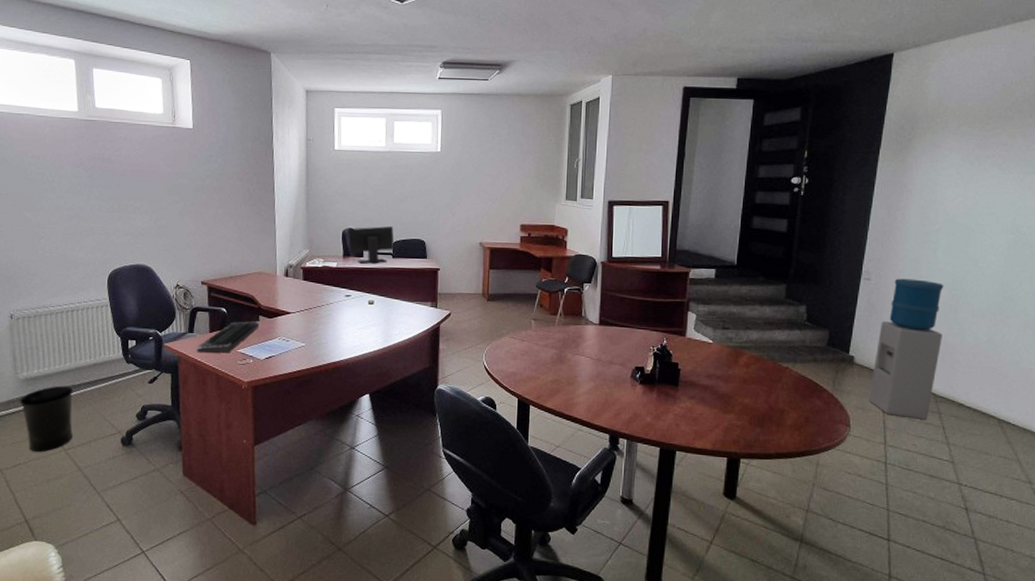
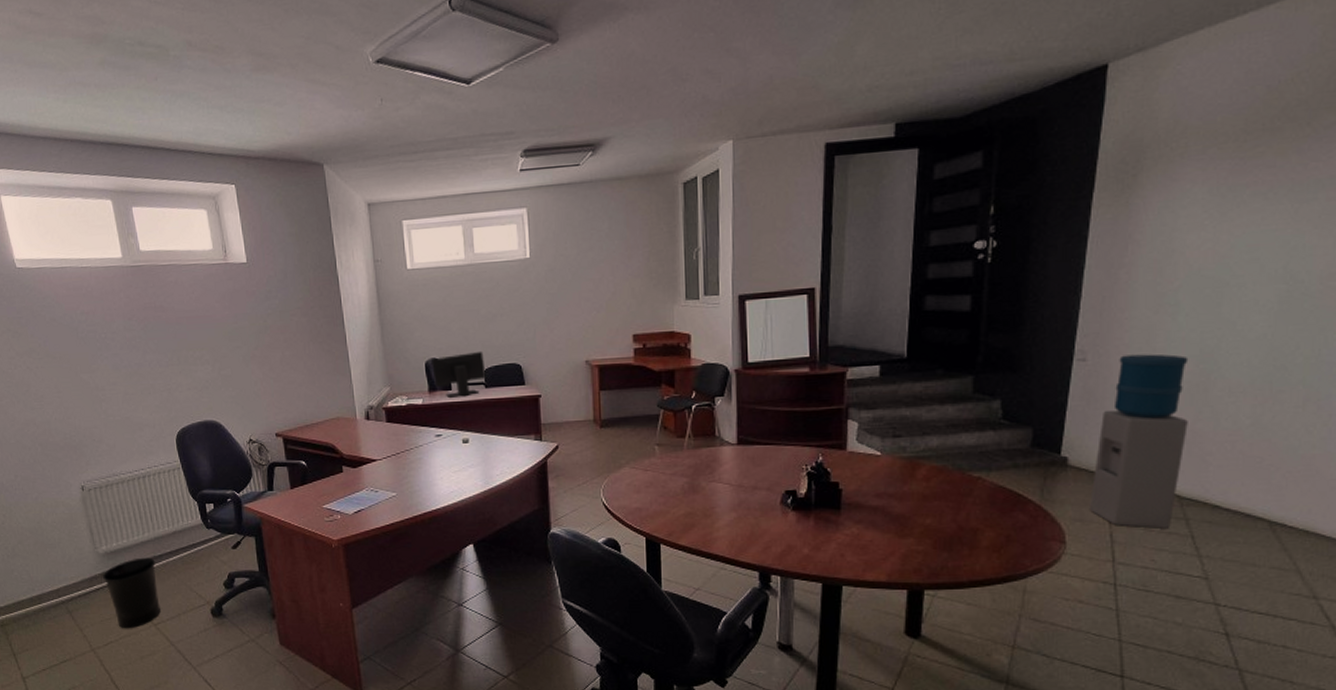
computer keyboard: present [197,320,260,353] -> none [279,471,344,512]

